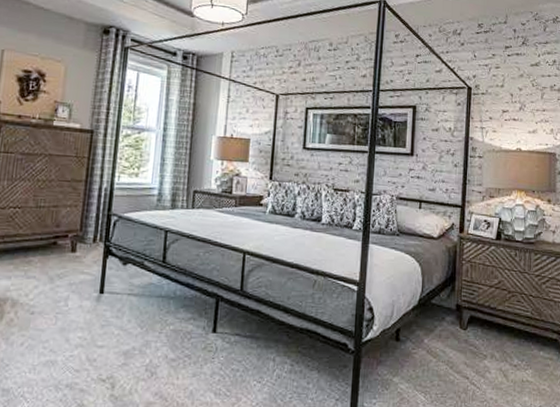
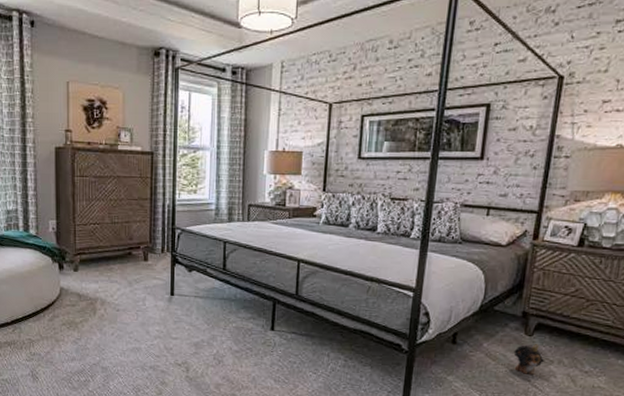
plush toy: none [452,337,480,371] -> present [514,343,545,375]

